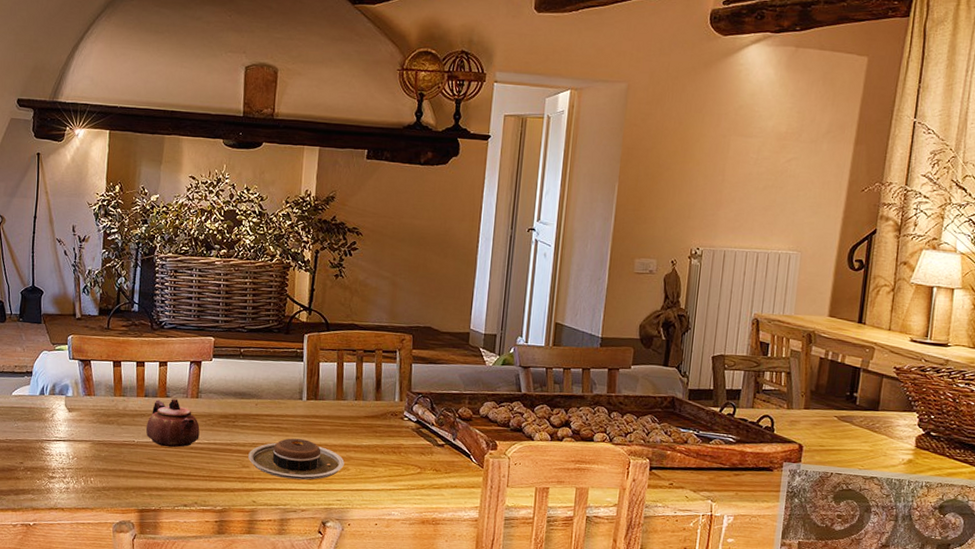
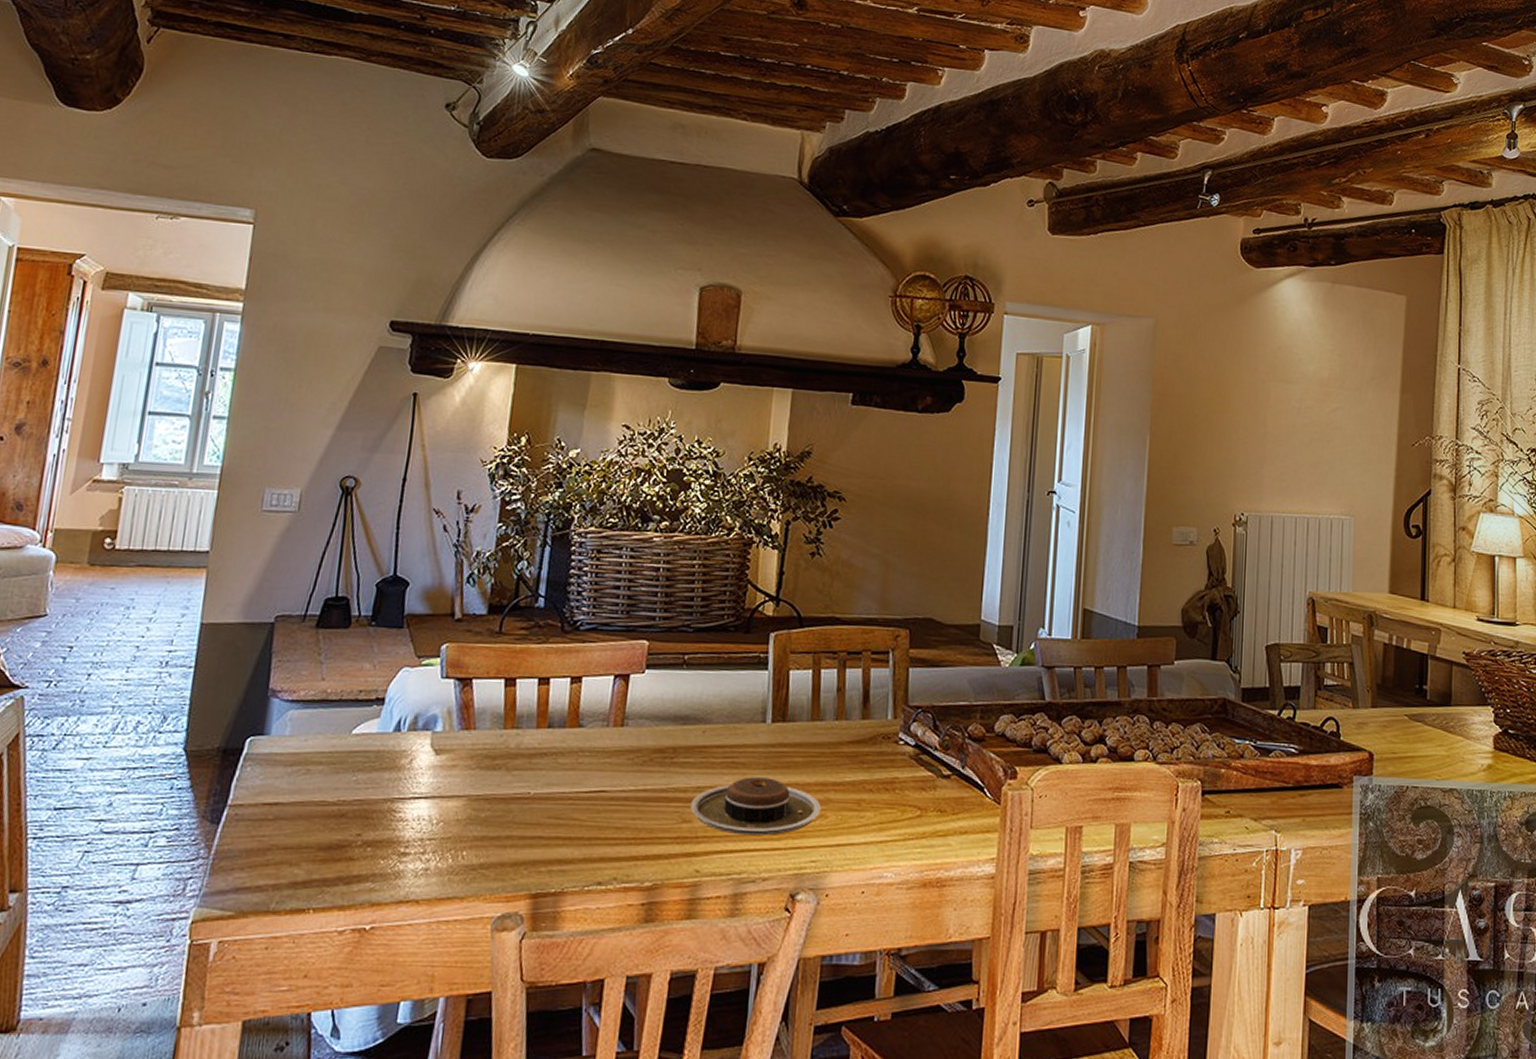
teapot: present [146,398,200,448] -> none [547,728,625,800]

